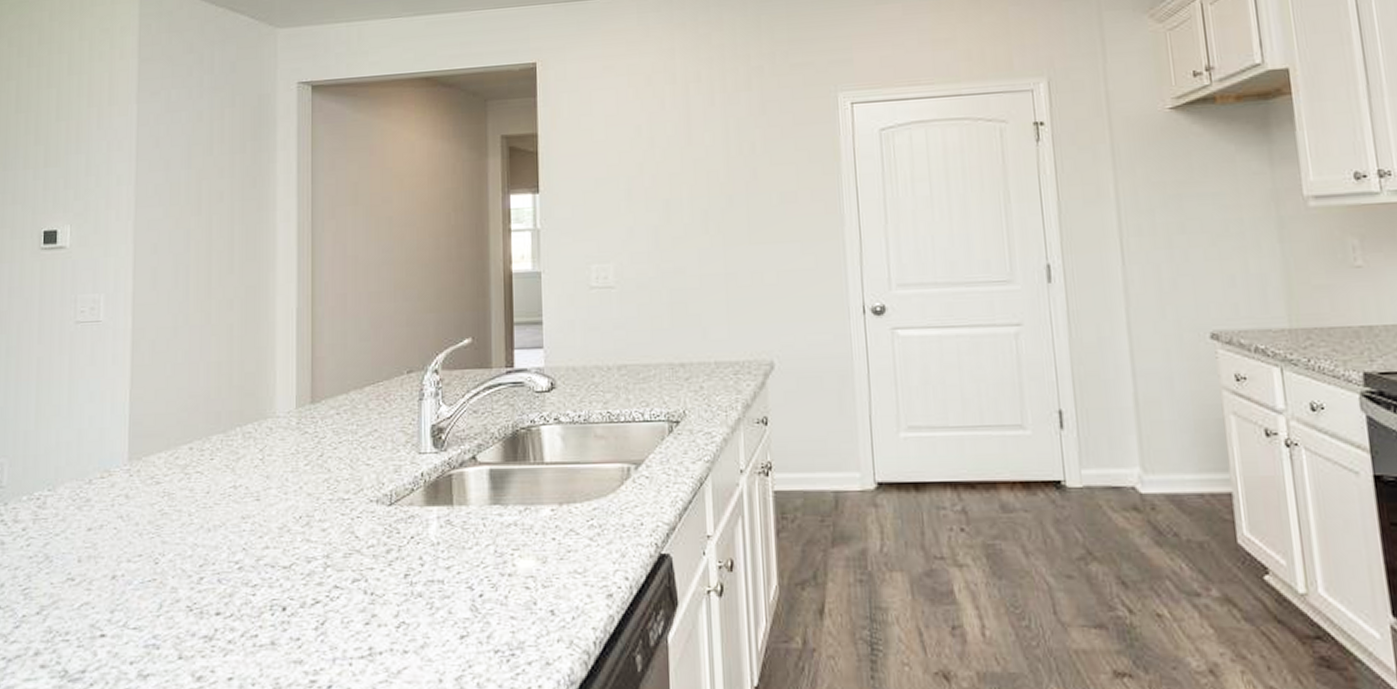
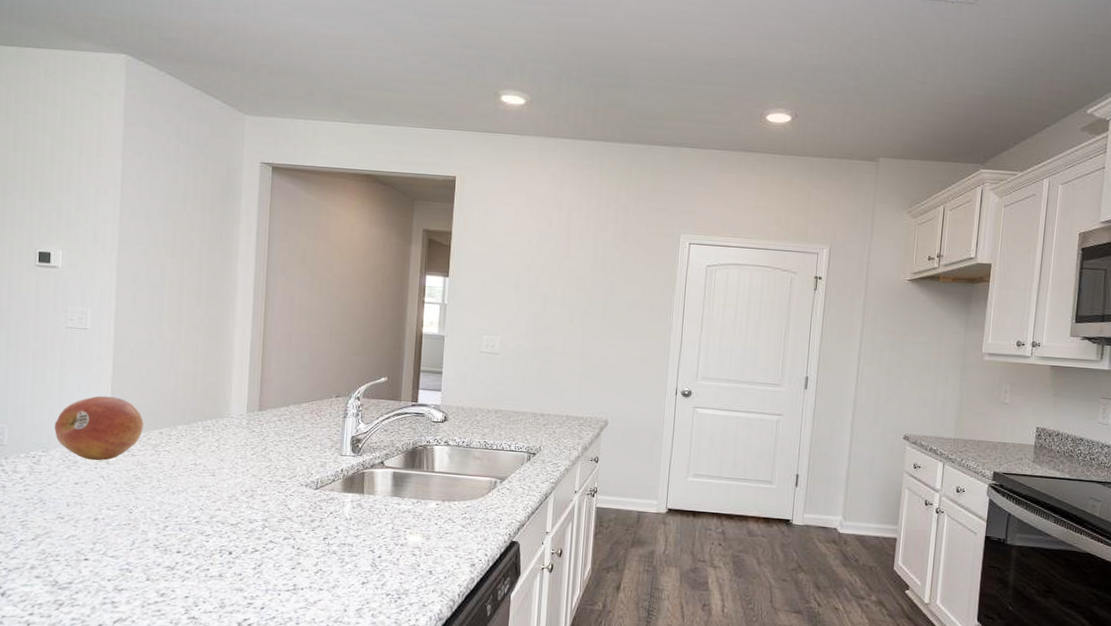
fruit: none [63,406,169,496] -> present [55,396,143,461]

